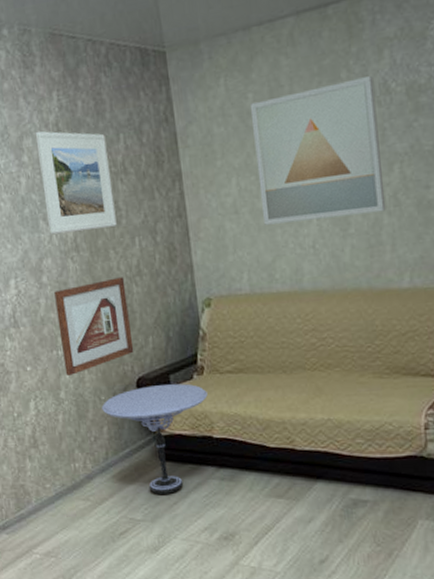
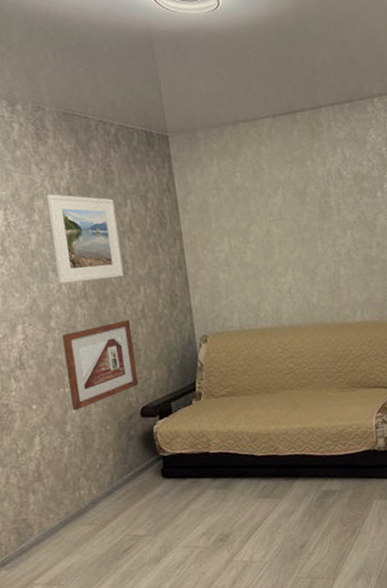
side table: present [101,383,208,494] -> none [107,408,205,509]
wall art: present [249,76,386,225] -> none [238,166,343,275]

